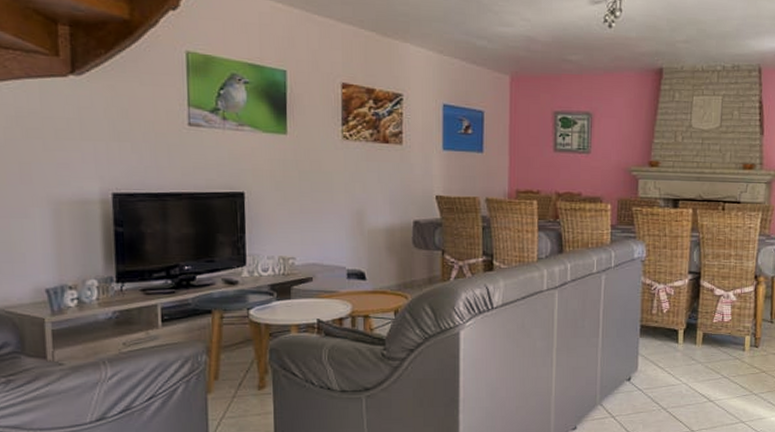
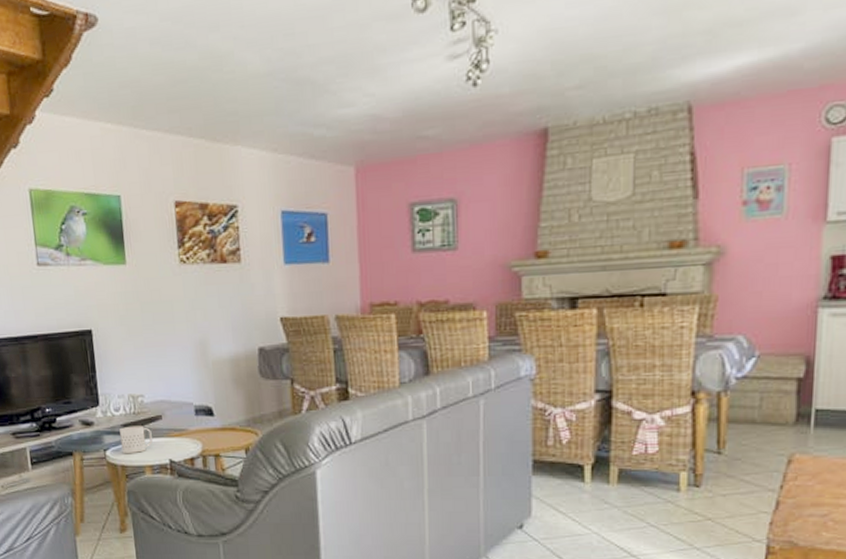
mug: none [266,286,301,313] -> present [120,425,153,454]

